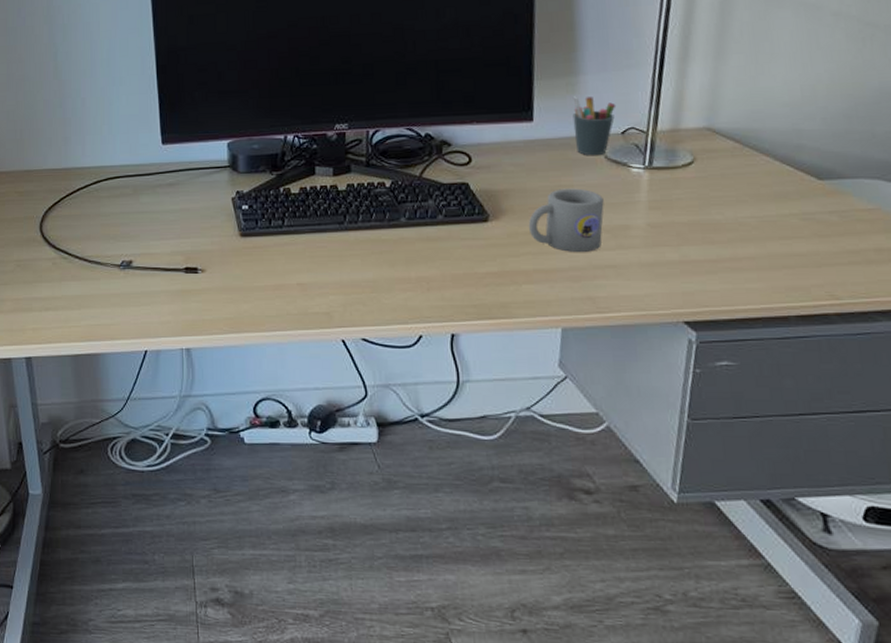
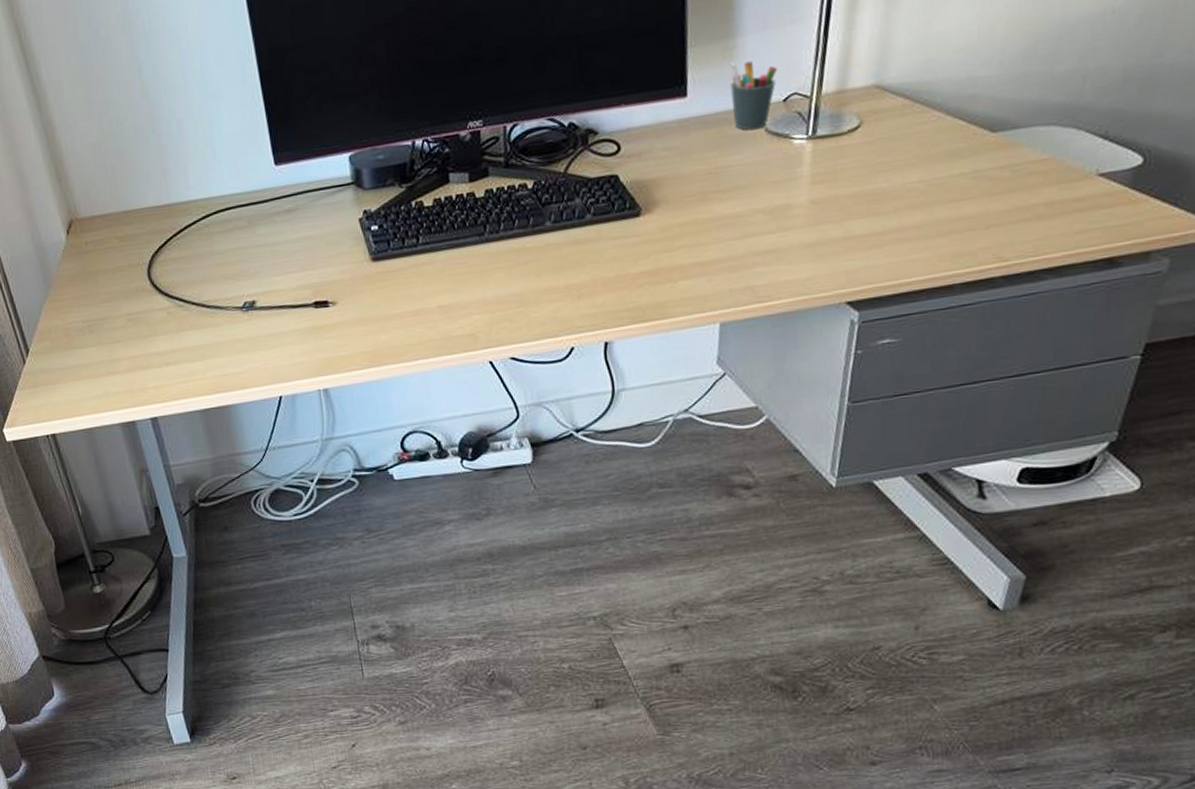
mug: present [528,188,604,252] -> none [683,168,764,241]

